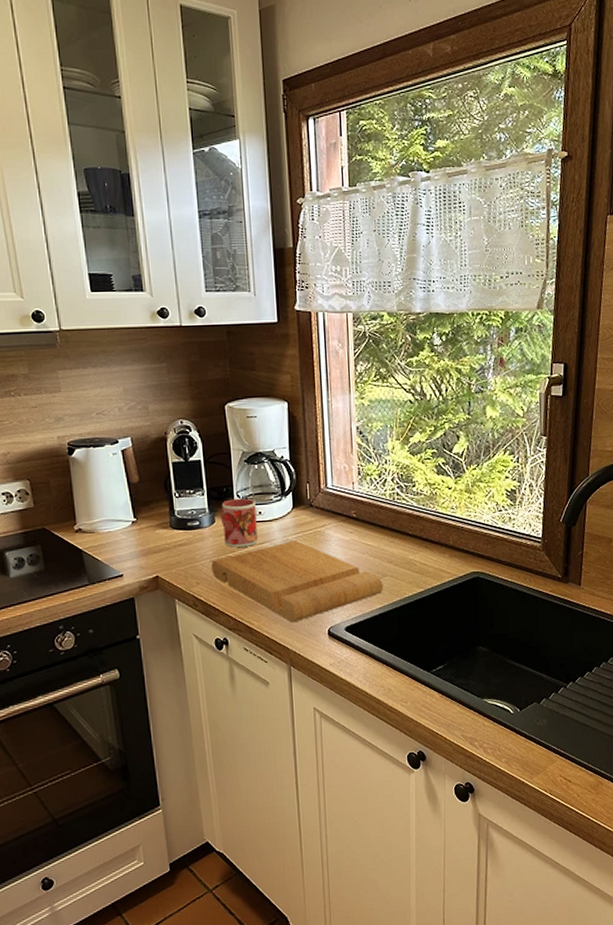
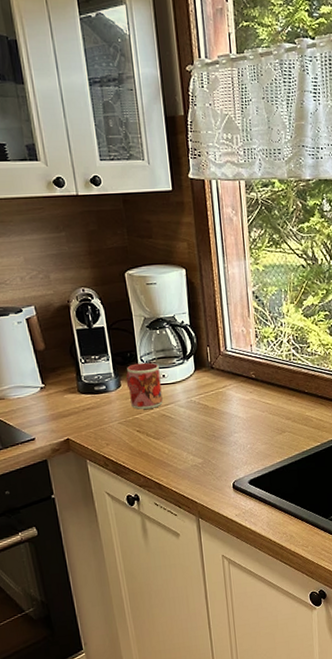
cutting board: present [211,541,383,623] -> none [119,401,283,478]

